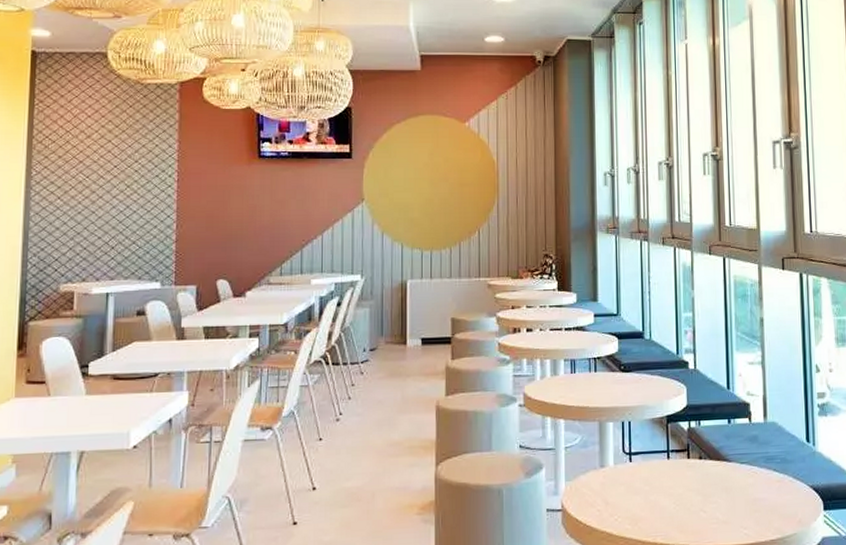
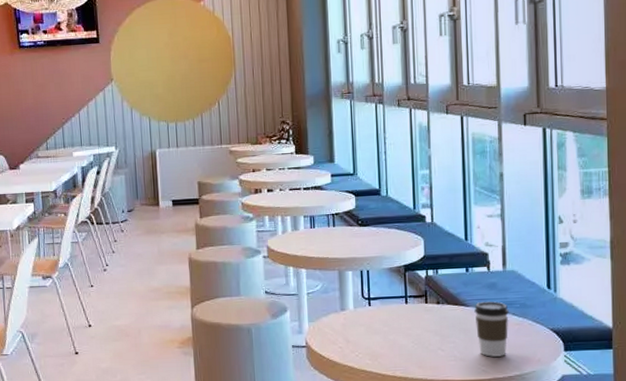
coffee cup: none [736,456,770,518] -> present [474,301,509,357]

